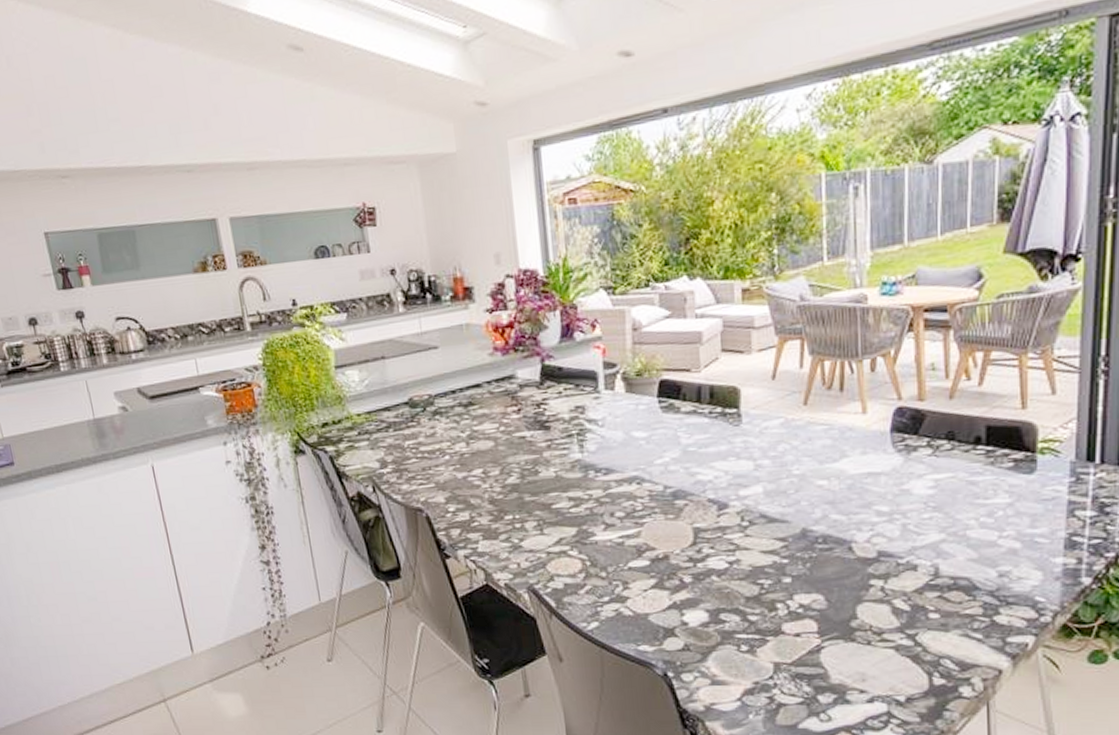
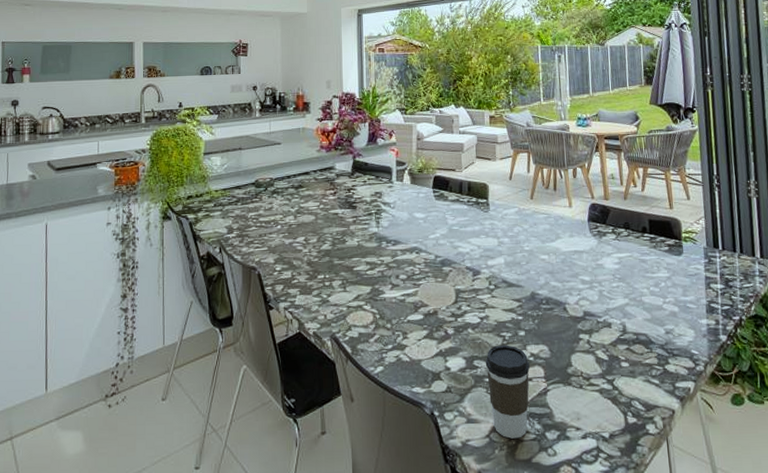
coffee cup: none [735,594,797,702] -> present [485,345,530,439]

